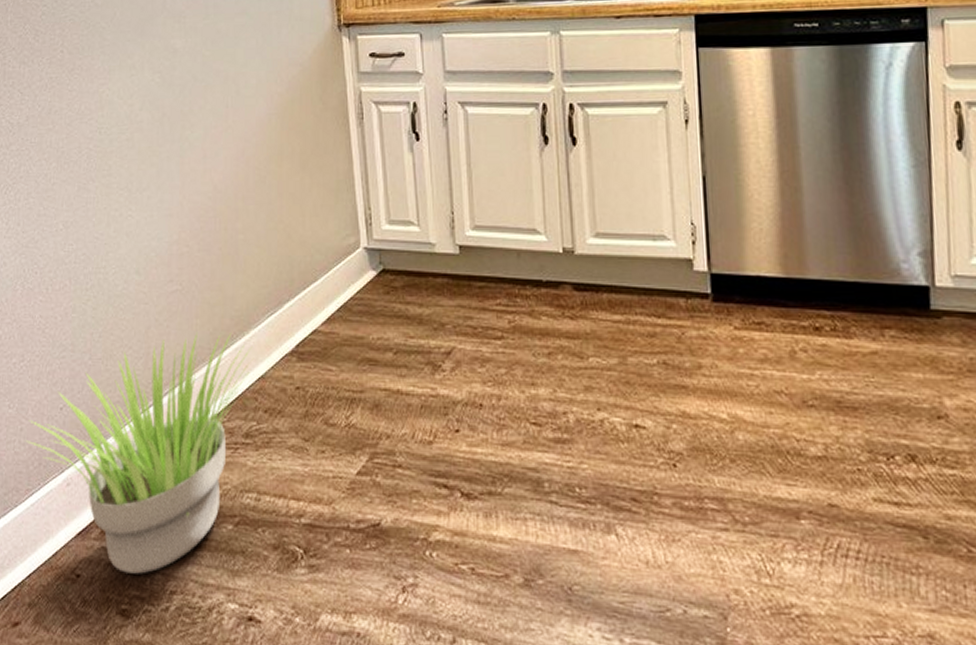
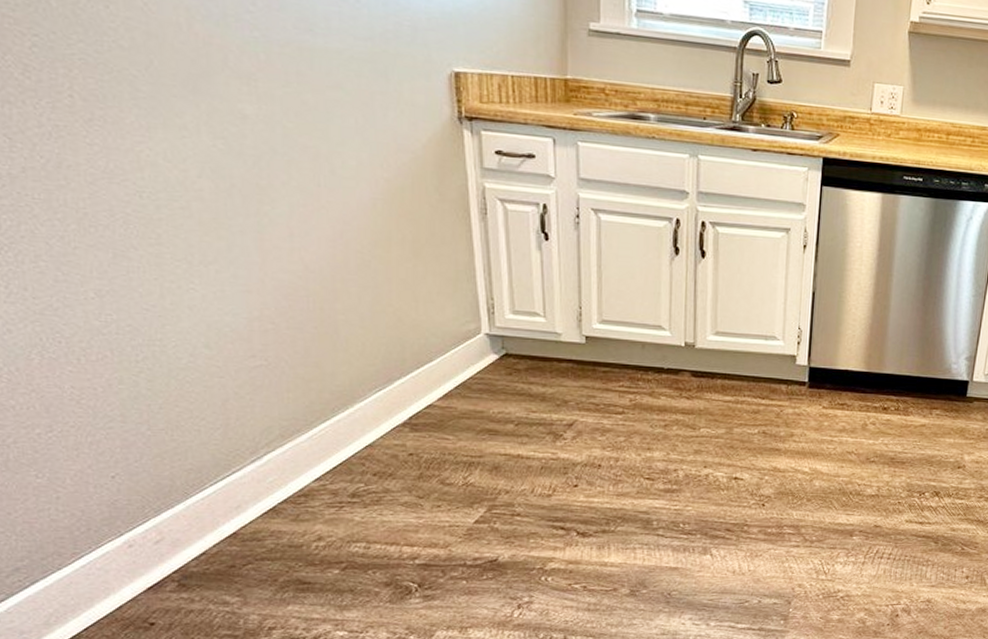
potted plant: present [26,332,253,574] -> none [67,405,359,617]

